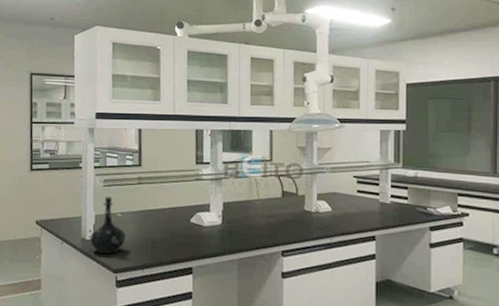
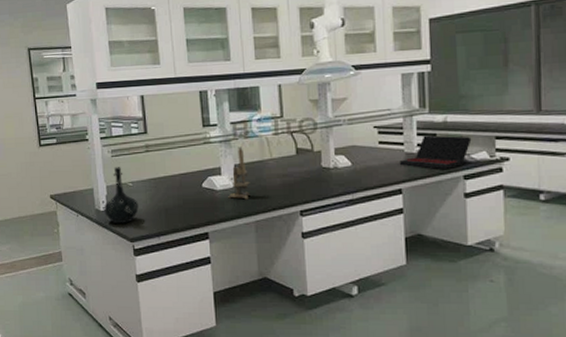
microscope: none [215,185,237,237] -> present [228,146,251,200]
laptop: none [374,188,438,221] -> present [399,135,472,170]

